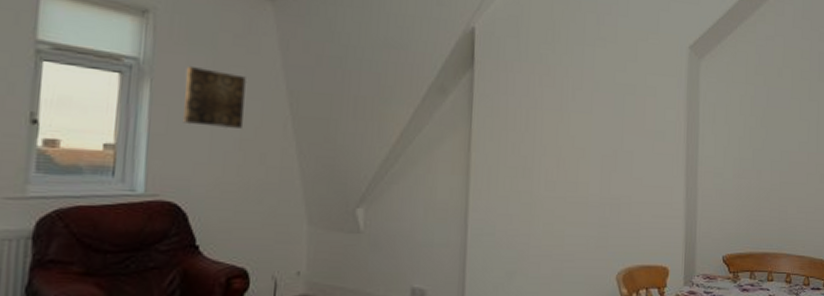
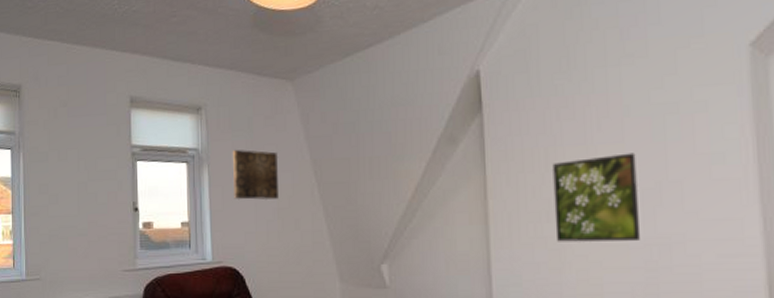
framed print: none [529,123,600,200] -> present [552,153,640,242]

